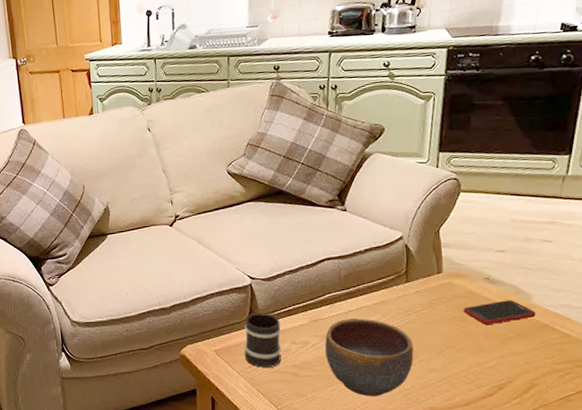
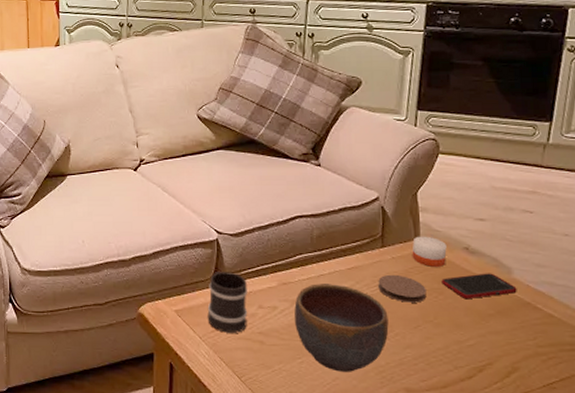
coaster: none [403,306,449,331] -> present [378,274,427,303]
candle: none [435,269,469,298] -> present [412,236,447,267]

